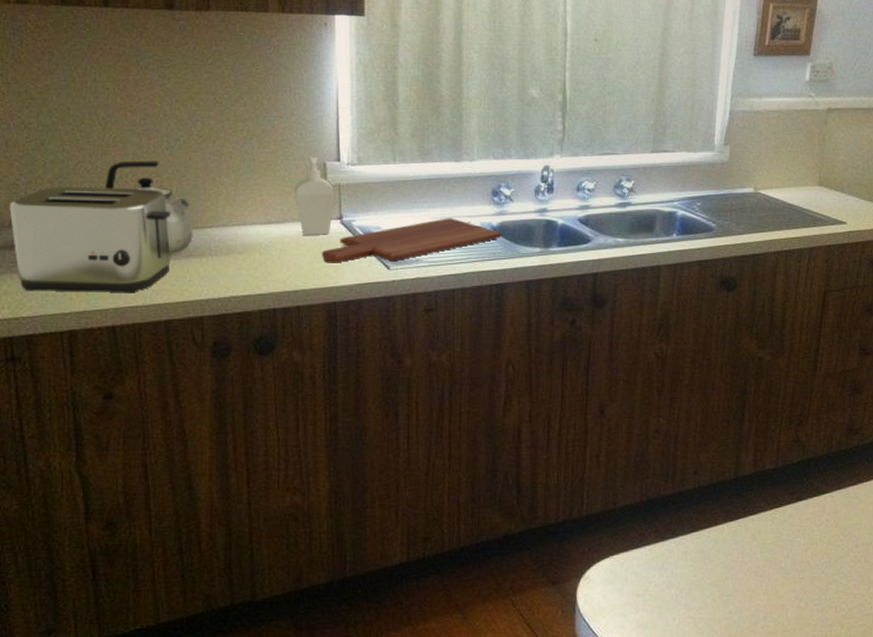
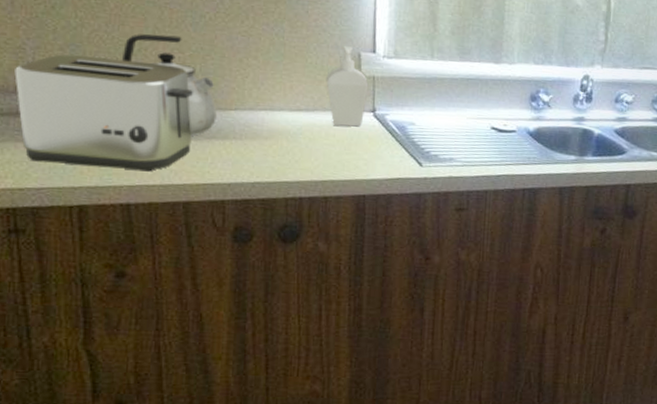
cutting board: present [321,218,502,263] -> none [351,119,538,159]

